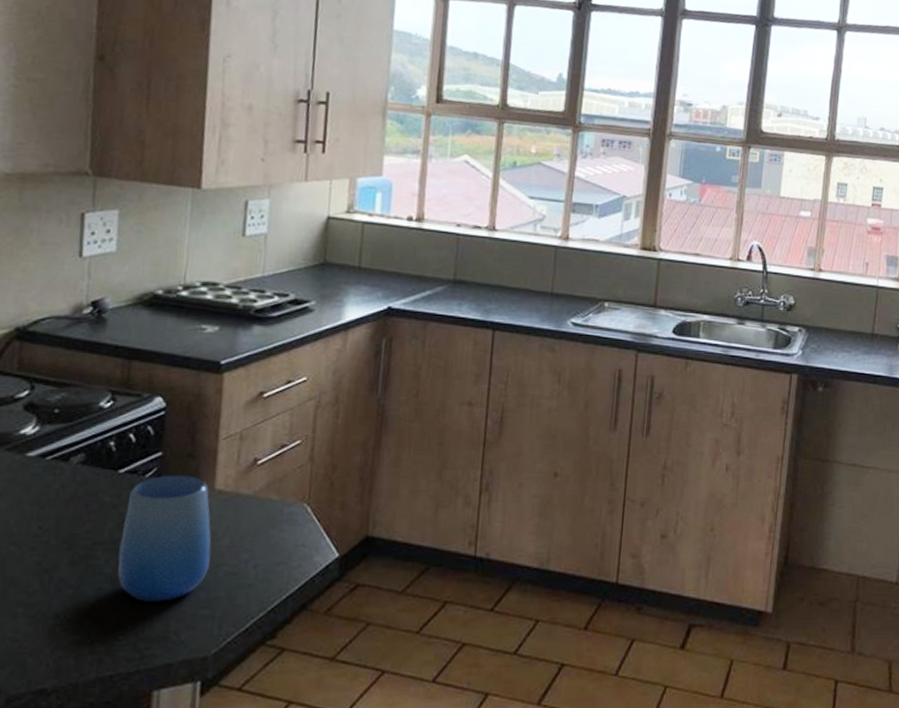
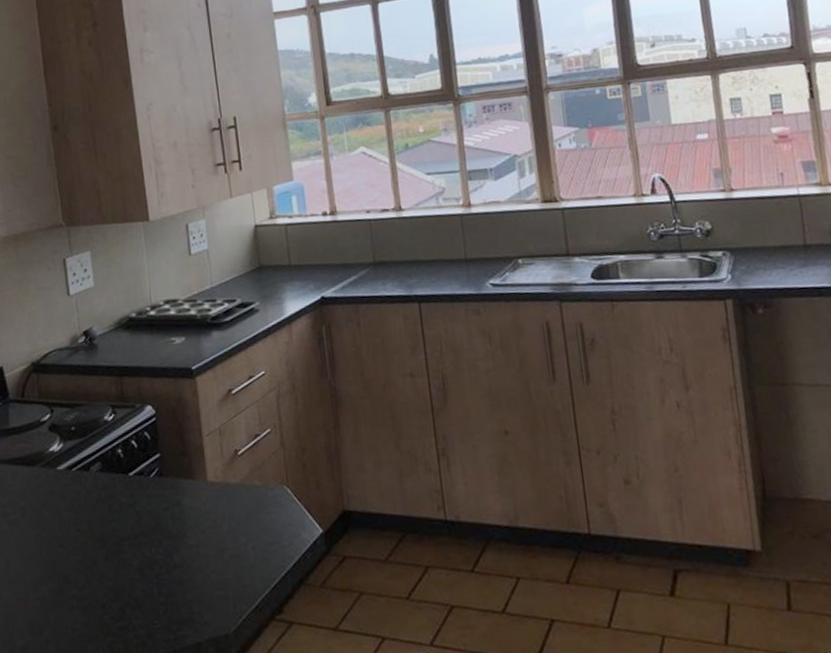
cup: present [118,475,212,602] -> none [141,471,216,588]

